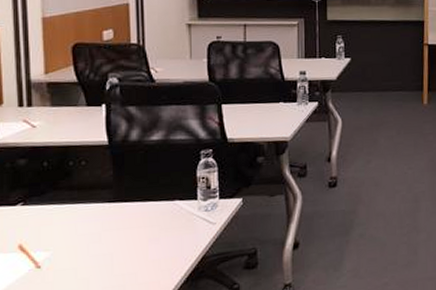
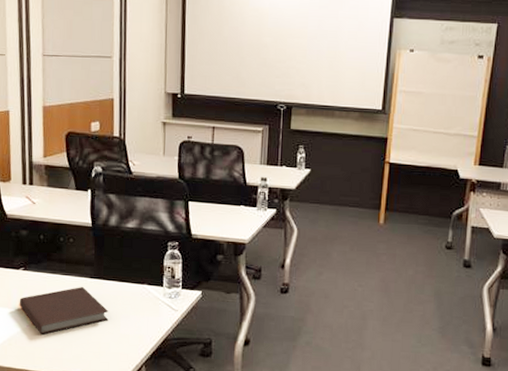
notebook: none [17,213,134,277] -> present [19,286,109,335]

